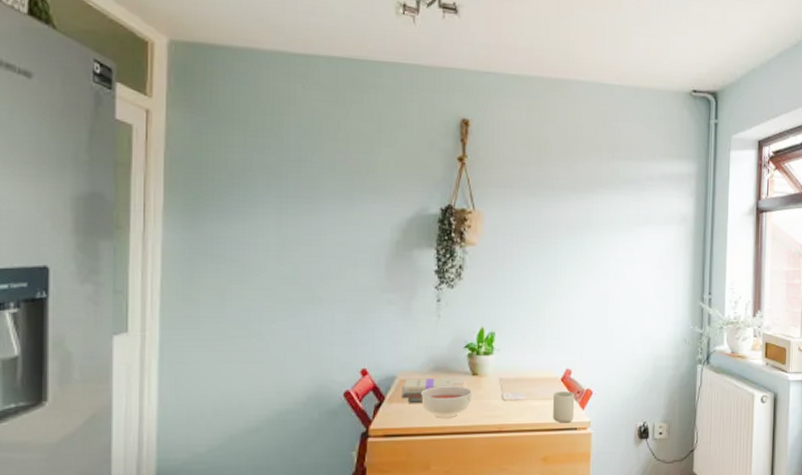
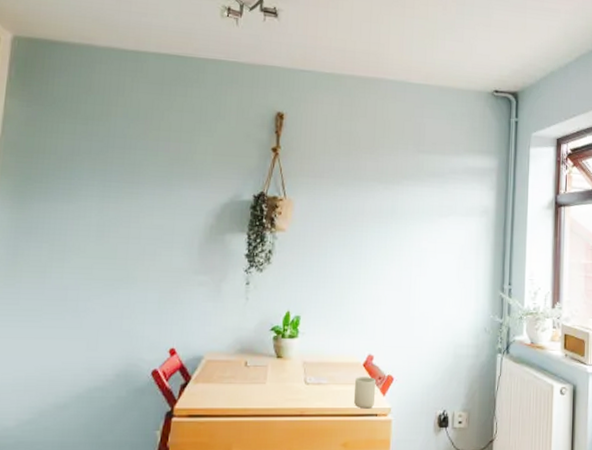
books: present [402,378,454,403] -> none [207,360,259,384]
bowl: present [421,386,472,419] -> none [226,368,276,401]

